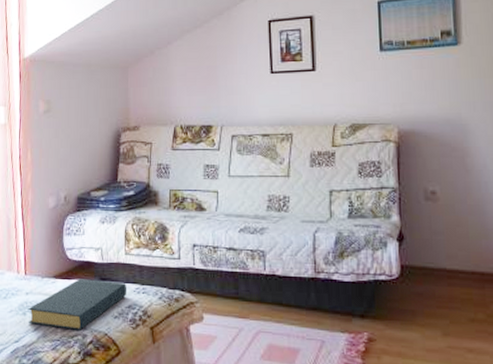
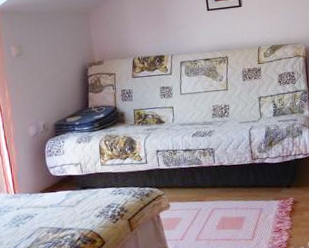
hardback book: present [28,279,127,330] -> none [20,188,106,233]

